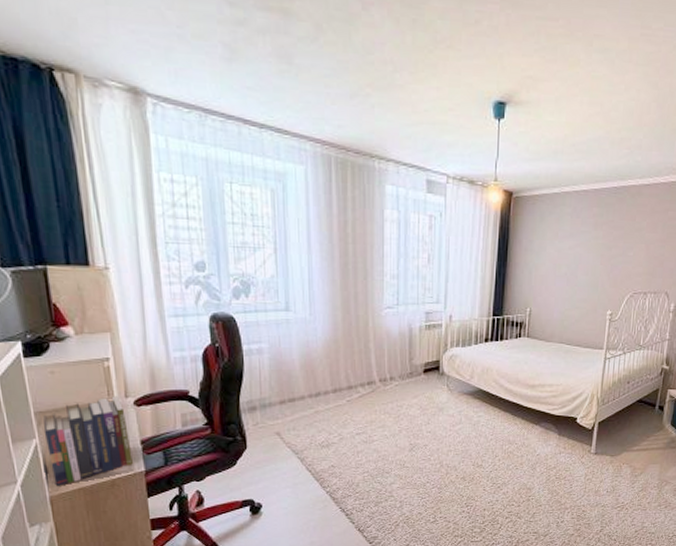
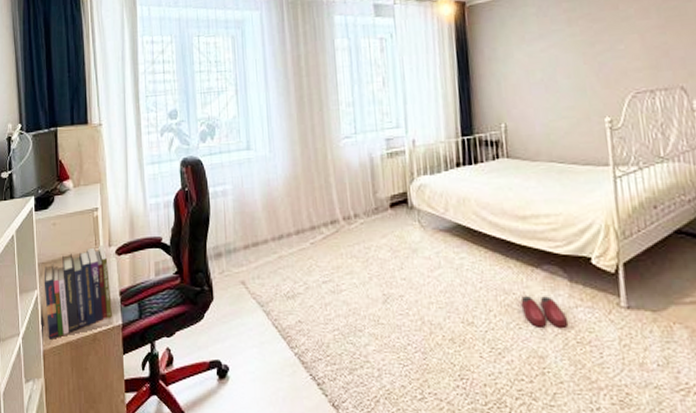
slippers: none [520,446,552,468] -> present [520,296,568,327]

